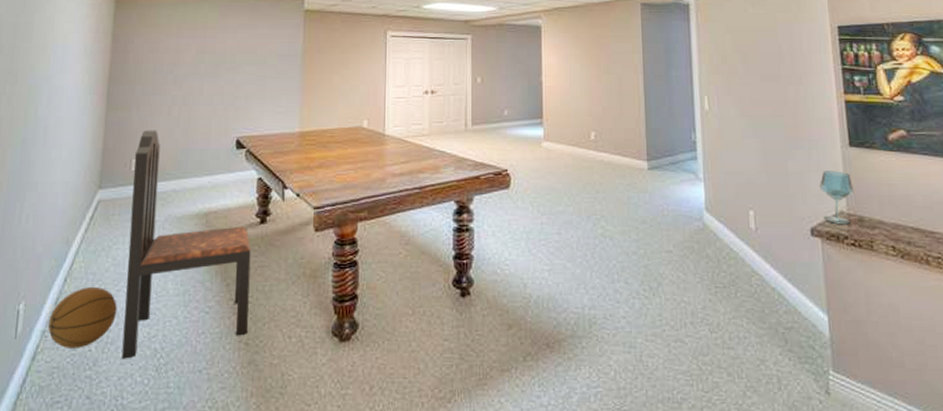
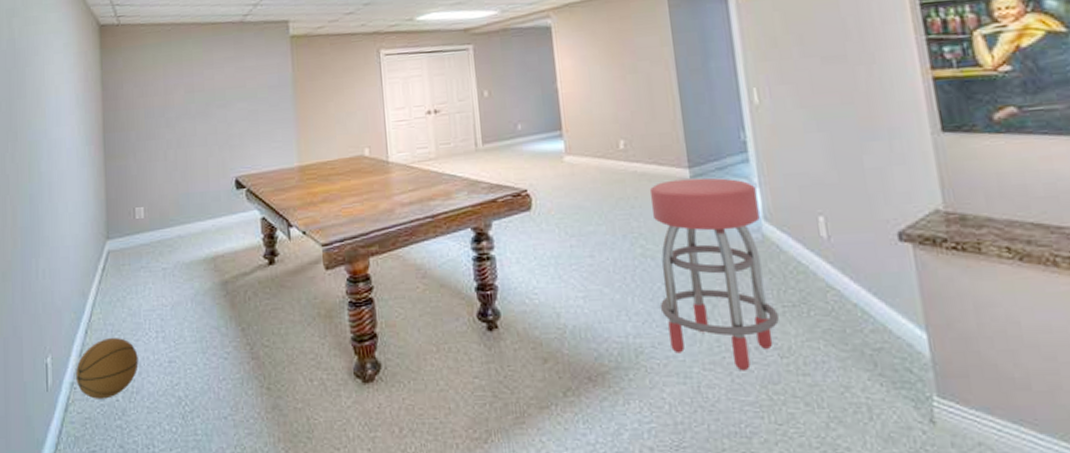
dining chair: present [121,130,251,359] -> none [137,176,268,408]
stool: none [613,170,711,343] -> present [649,177,779,371]
wine glass: present [819,171,854,225] -> none [905,162,952,226]

